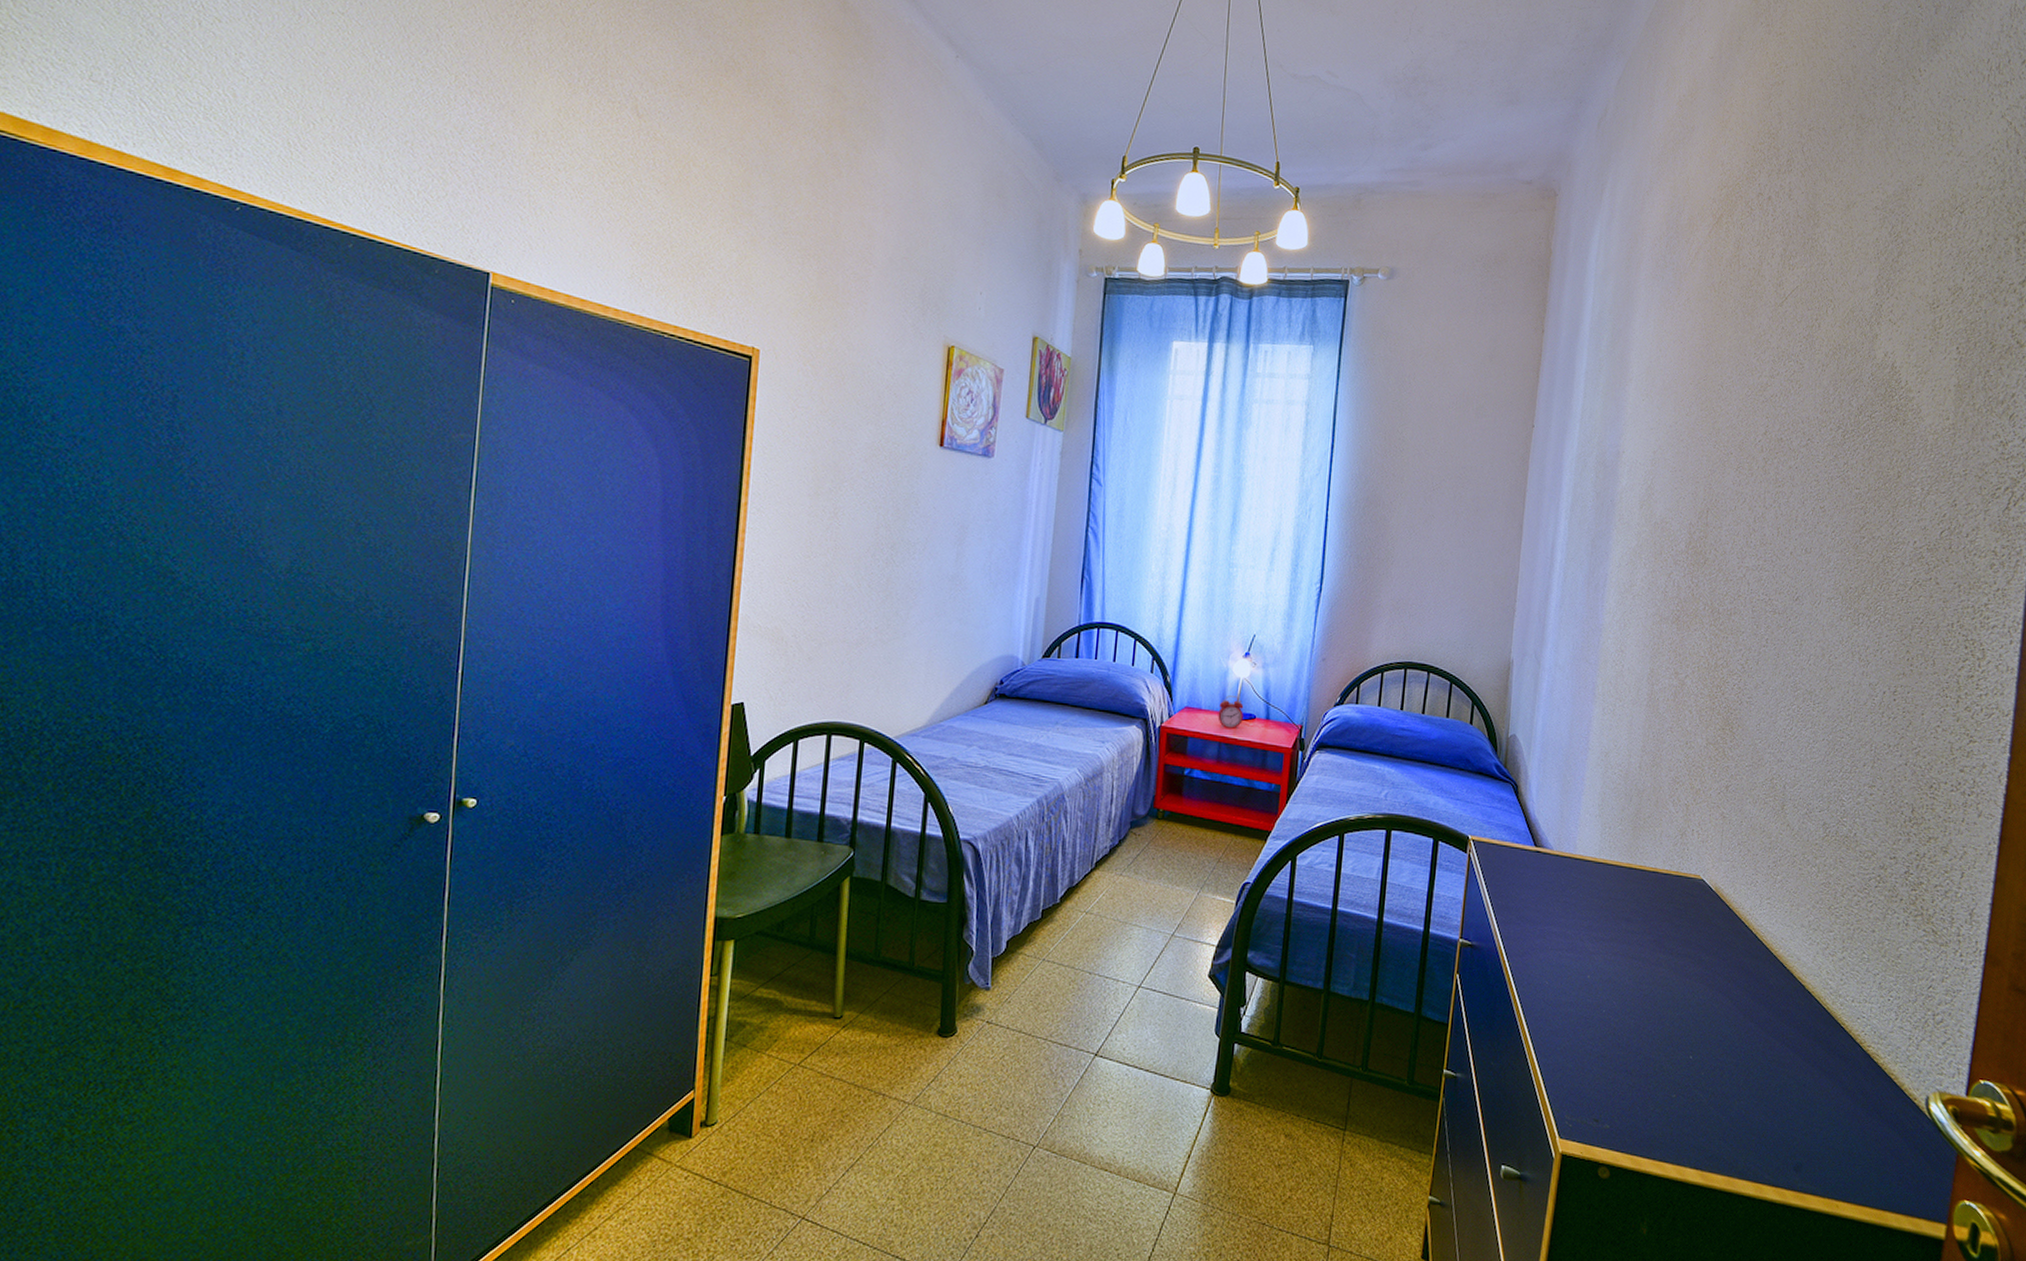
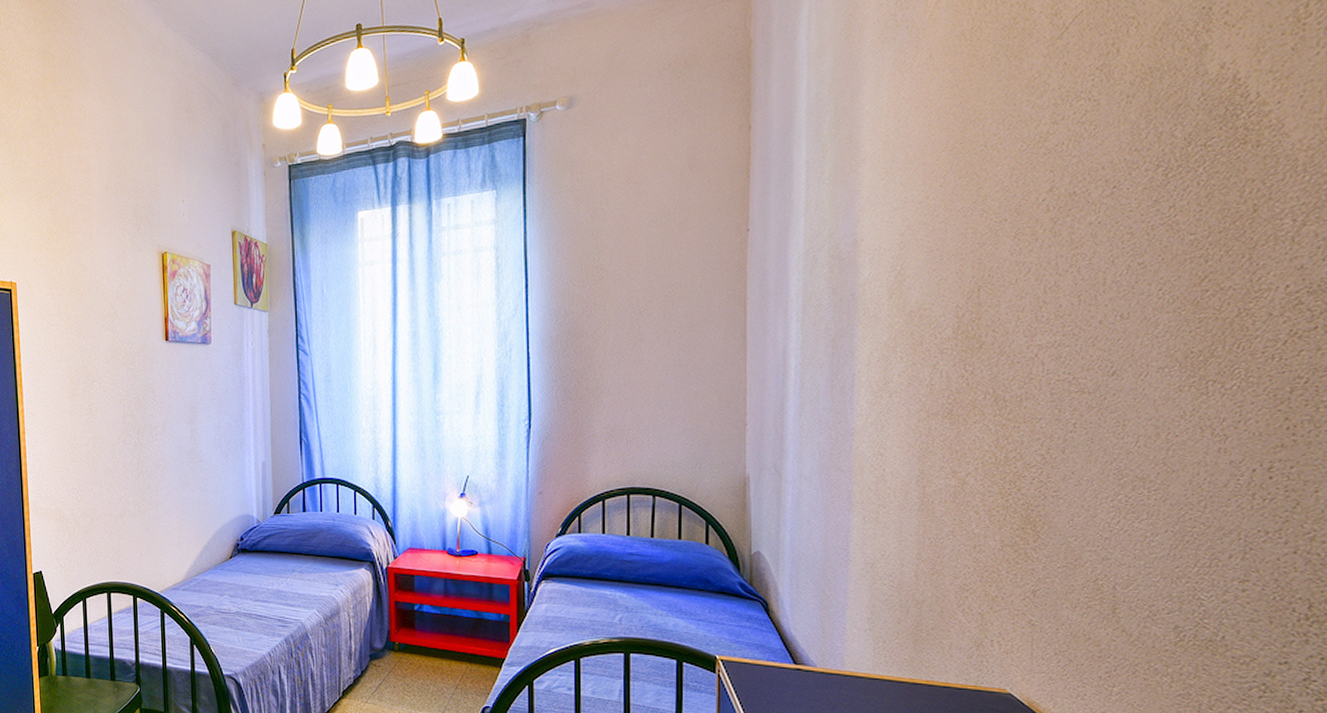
alarm clock: present [1218,695,1244,730] -> none [440,535,465,566]

